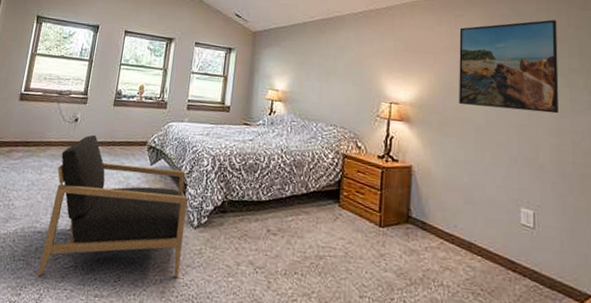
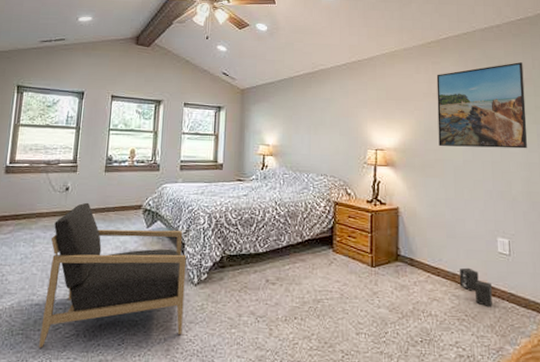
speaker: none [475,237,512,284] -> present [459,267,492,308]

